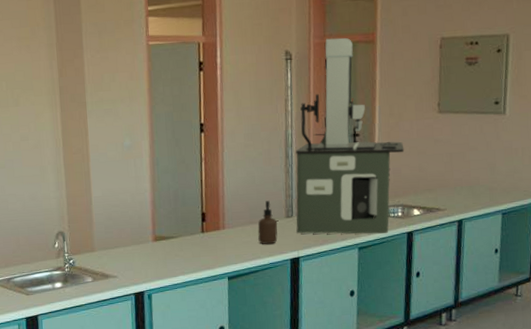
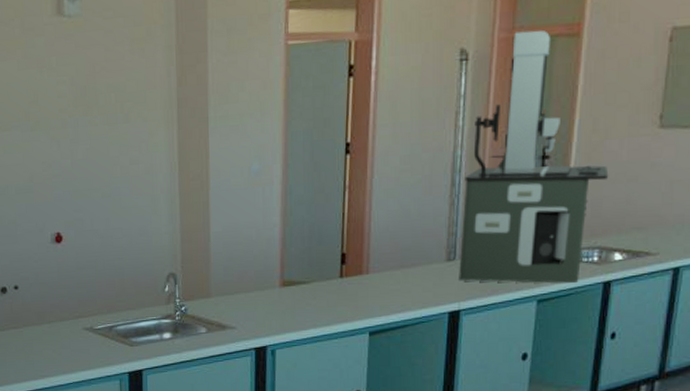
soap dispenser: present [257,201,278,245] -> none [410,239,436,294]

